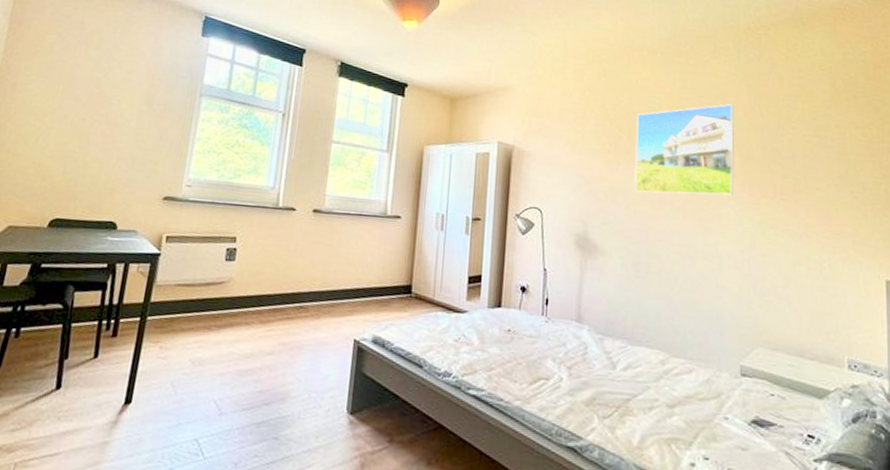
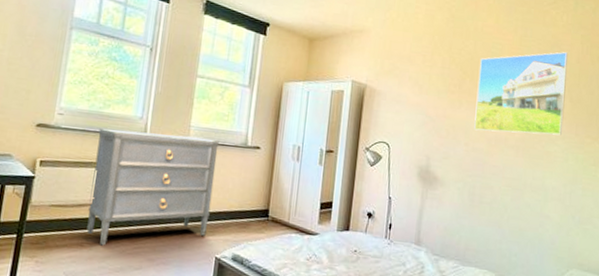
dresser: none [215,200,356,329] -> present [87,128,219,246]

